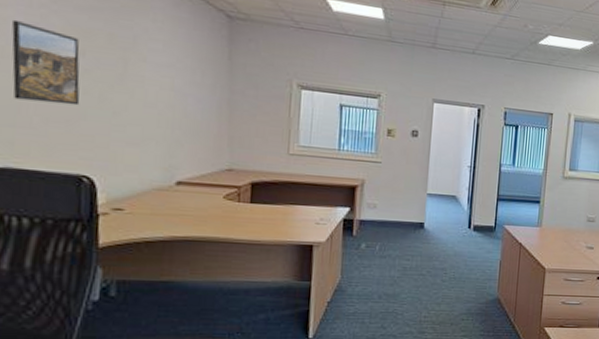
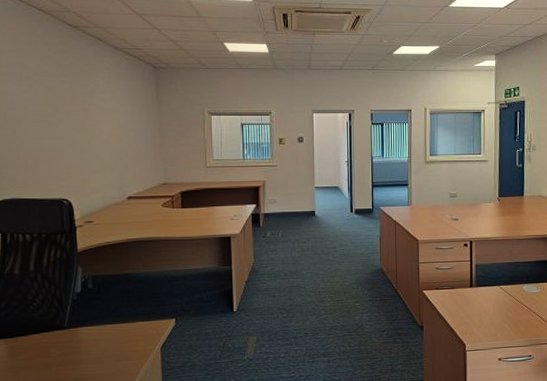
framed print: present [11,19,80,106] -> none [10,91,58,148]

